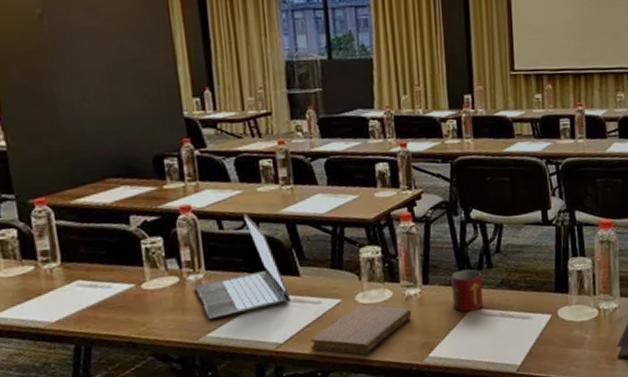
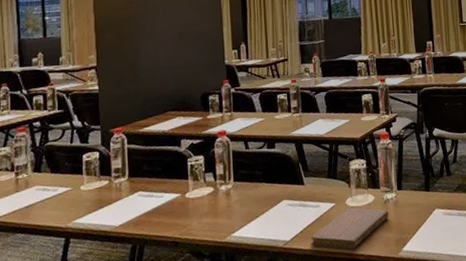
laptop: present [195,213,291,320] -> none [225,135,297,222]
mug: present [451,269,483,312] -> none [419,176,444,212]

